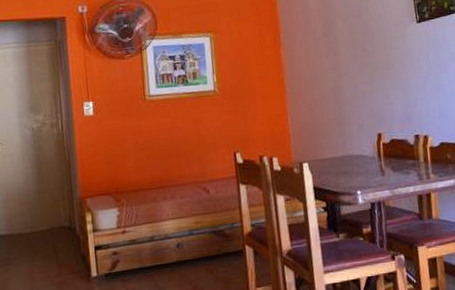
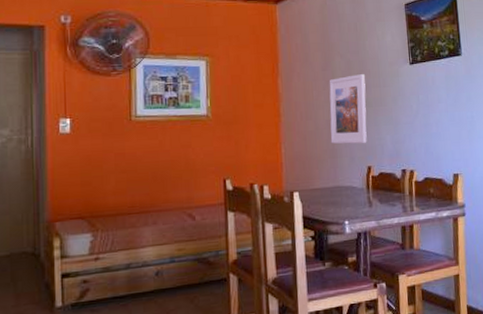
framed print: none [332,37,376,112] -> present [329,74,367,144]

